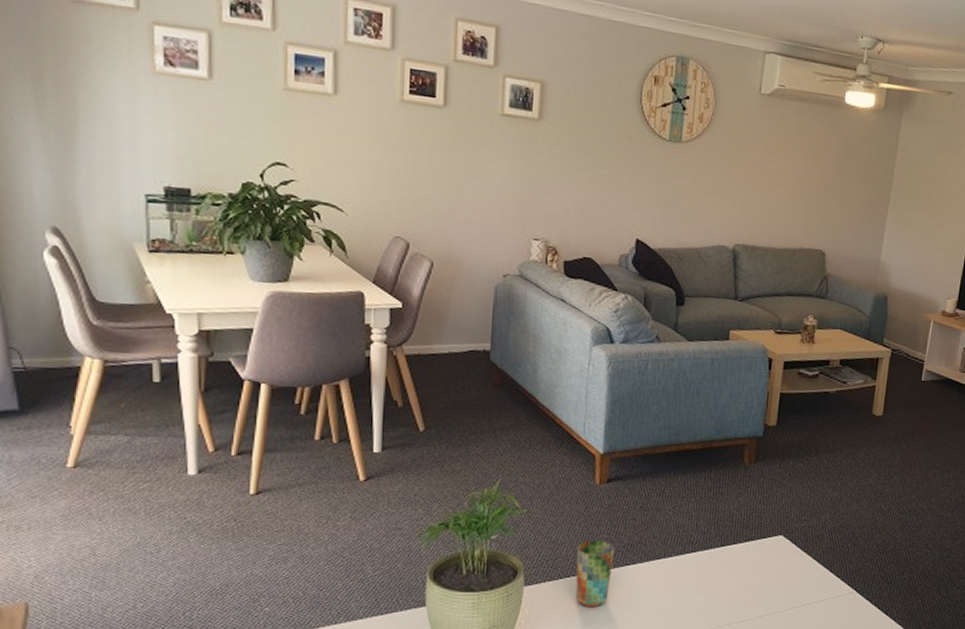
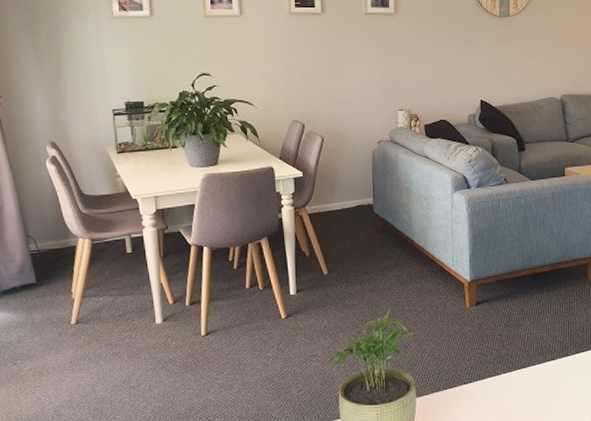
cup: present [575,540,615,608] -> none [456,355,487,413]

